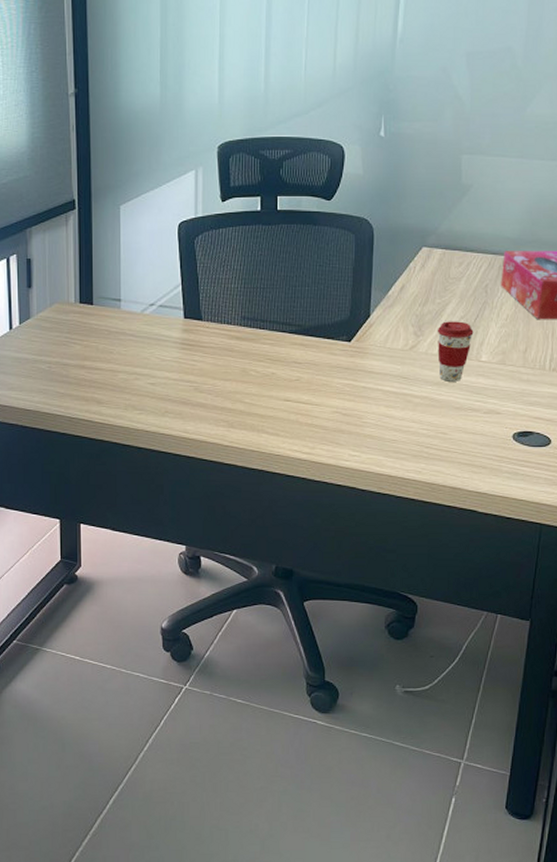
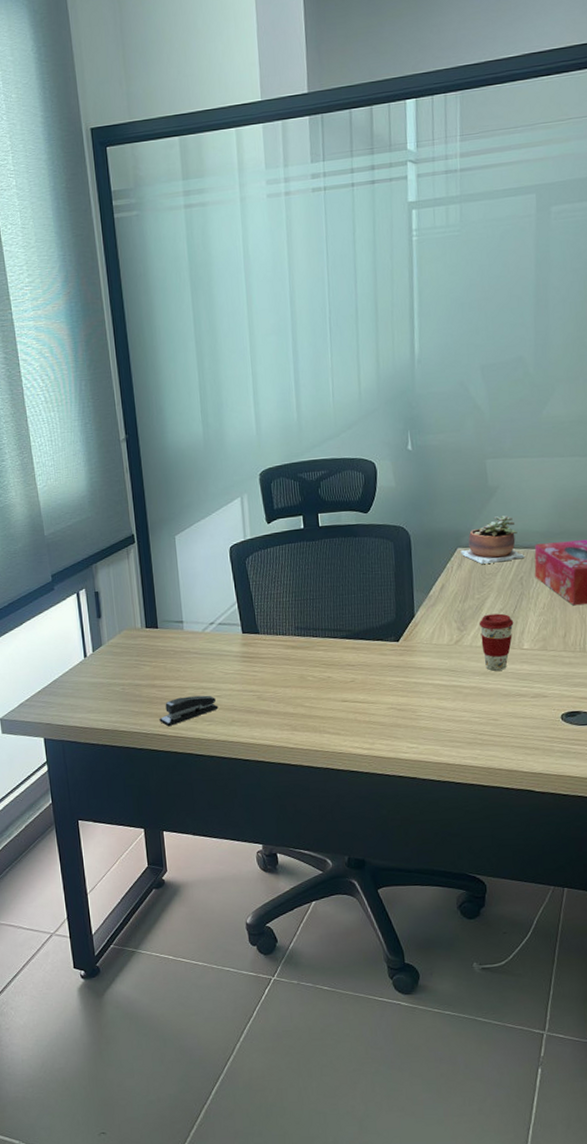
stapler: none [86,381,151,412] -> present [159,695,219,727]
succulent plant: none [425,217,493,267] -> present [460,515,526,564]

